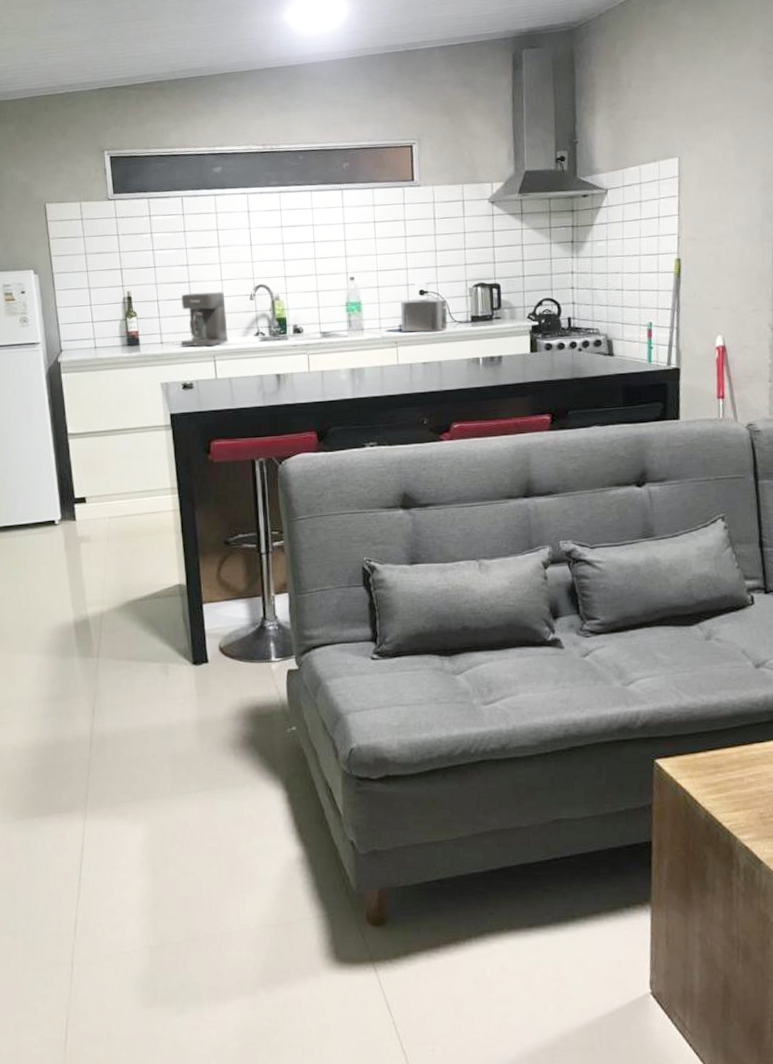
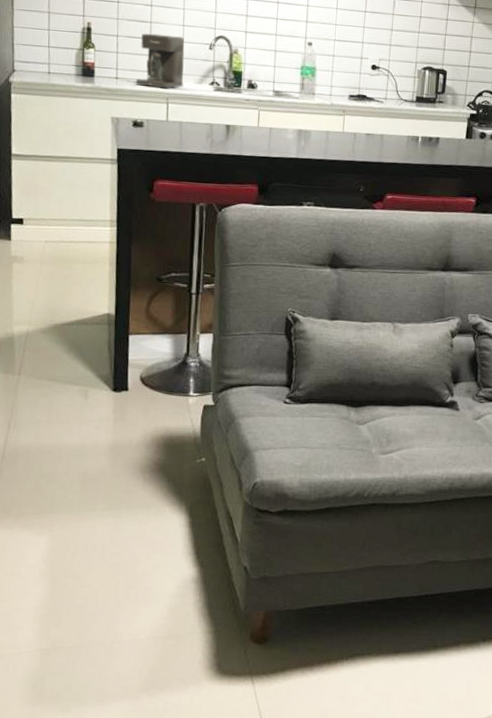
toaster: present [400,298,449,333] -> none [350,73,397,107]

